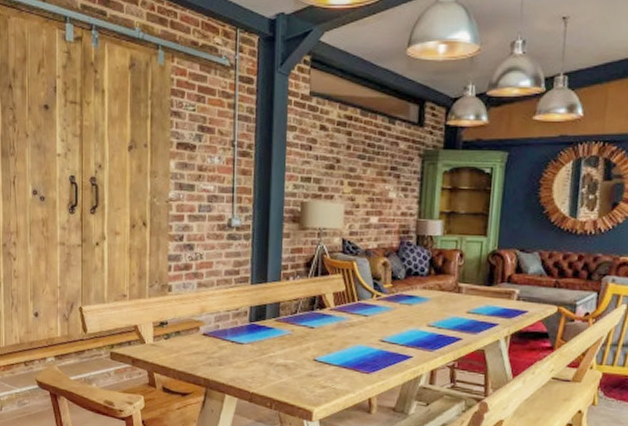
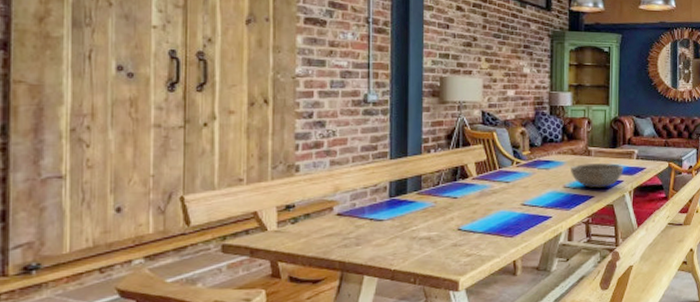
bowl: none [437,301,500,331] -> present [571,163,624,189]

